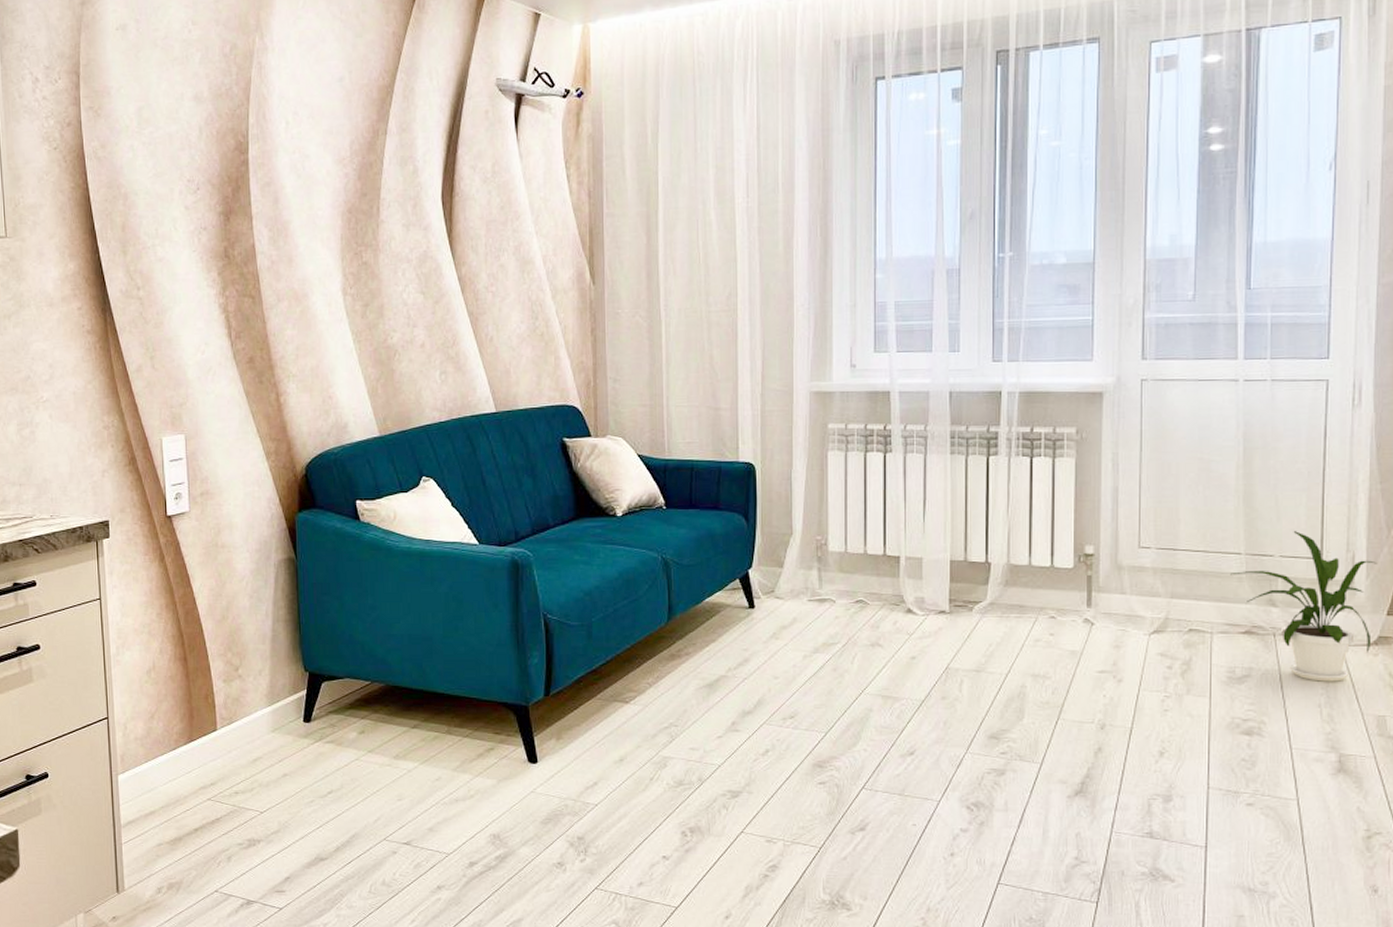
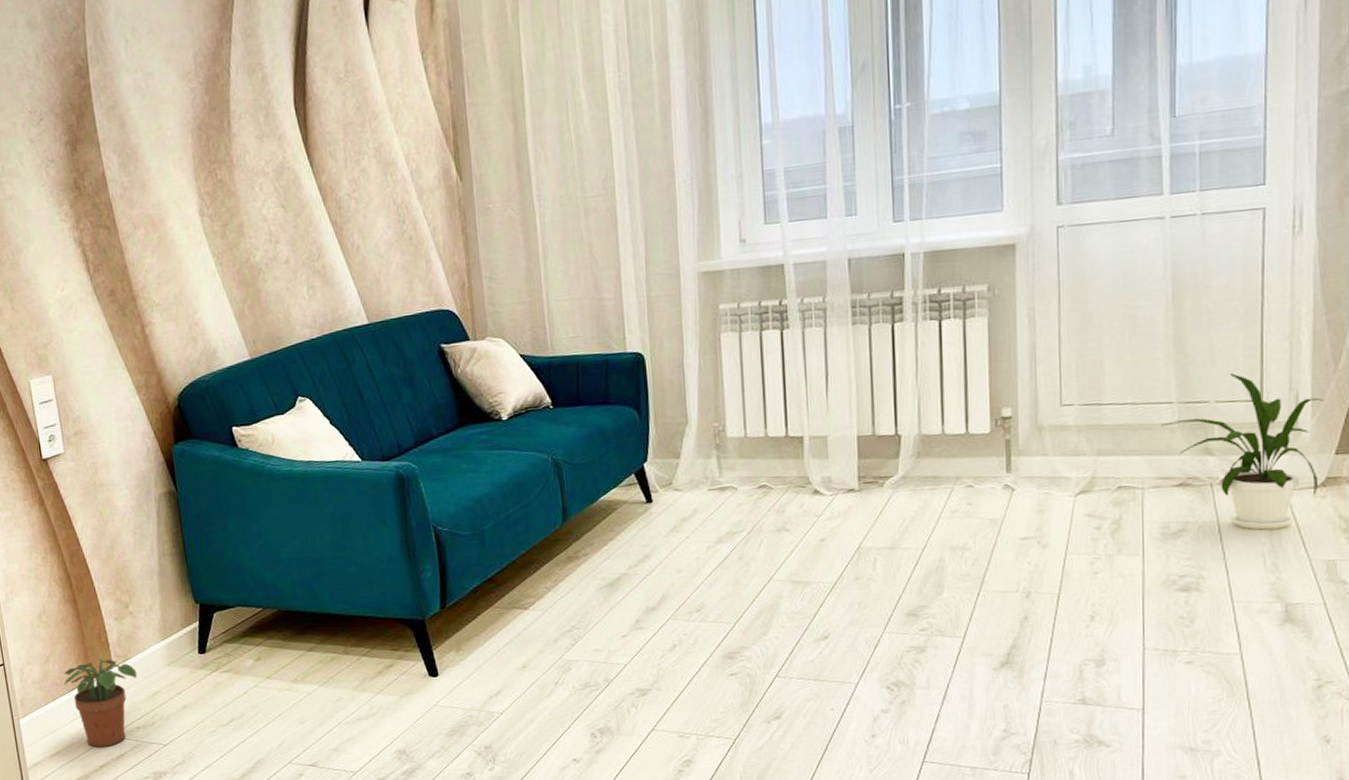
potted plant: none [165,720,241,810] -> present [63,659,138,747]

